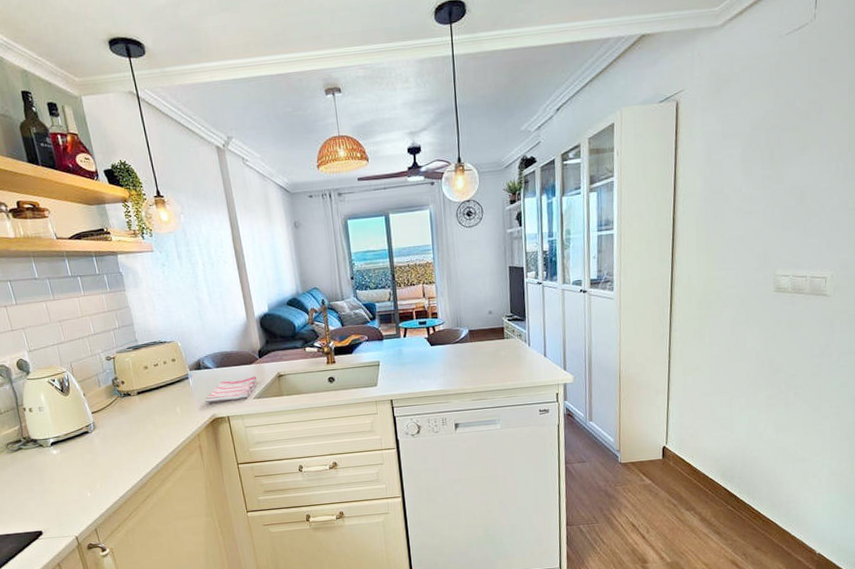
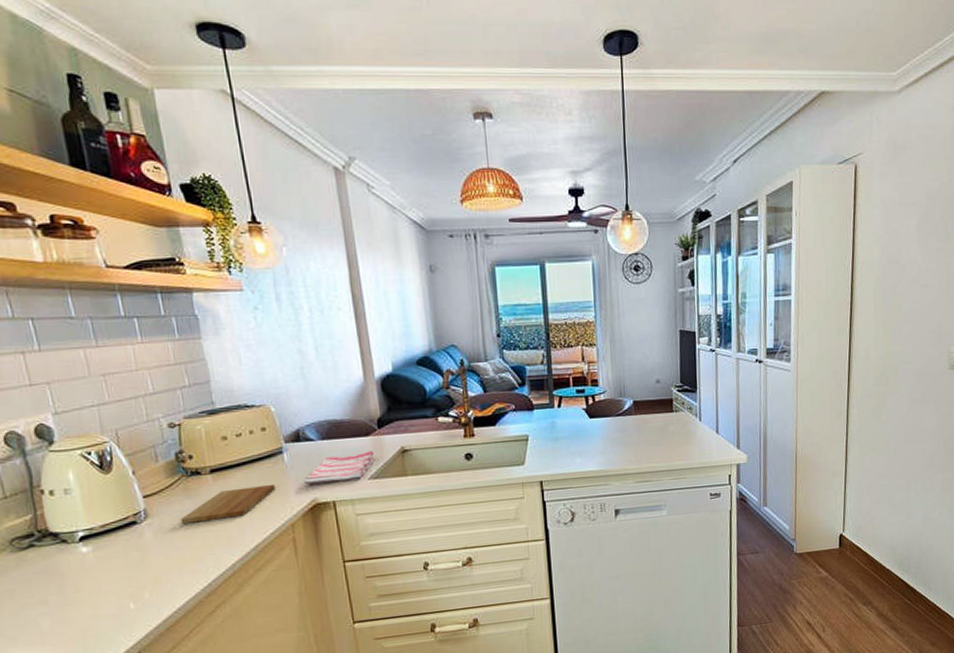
cutting board: none [118,402,185,434] -> present [180,484,276,524]

